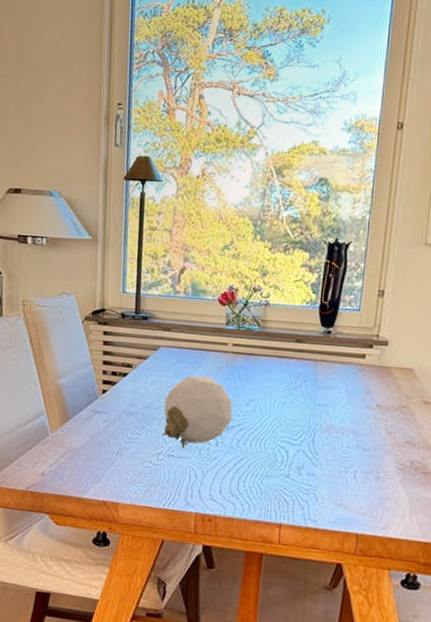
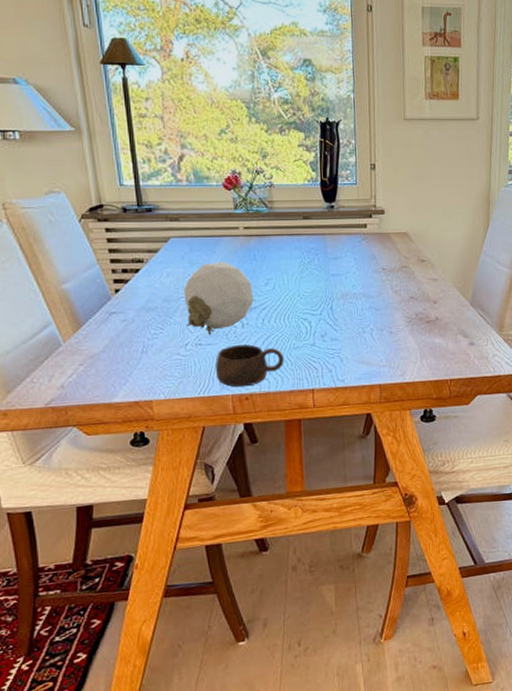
cup: none [182,462,254,508] -> present [215,344,284,388]

